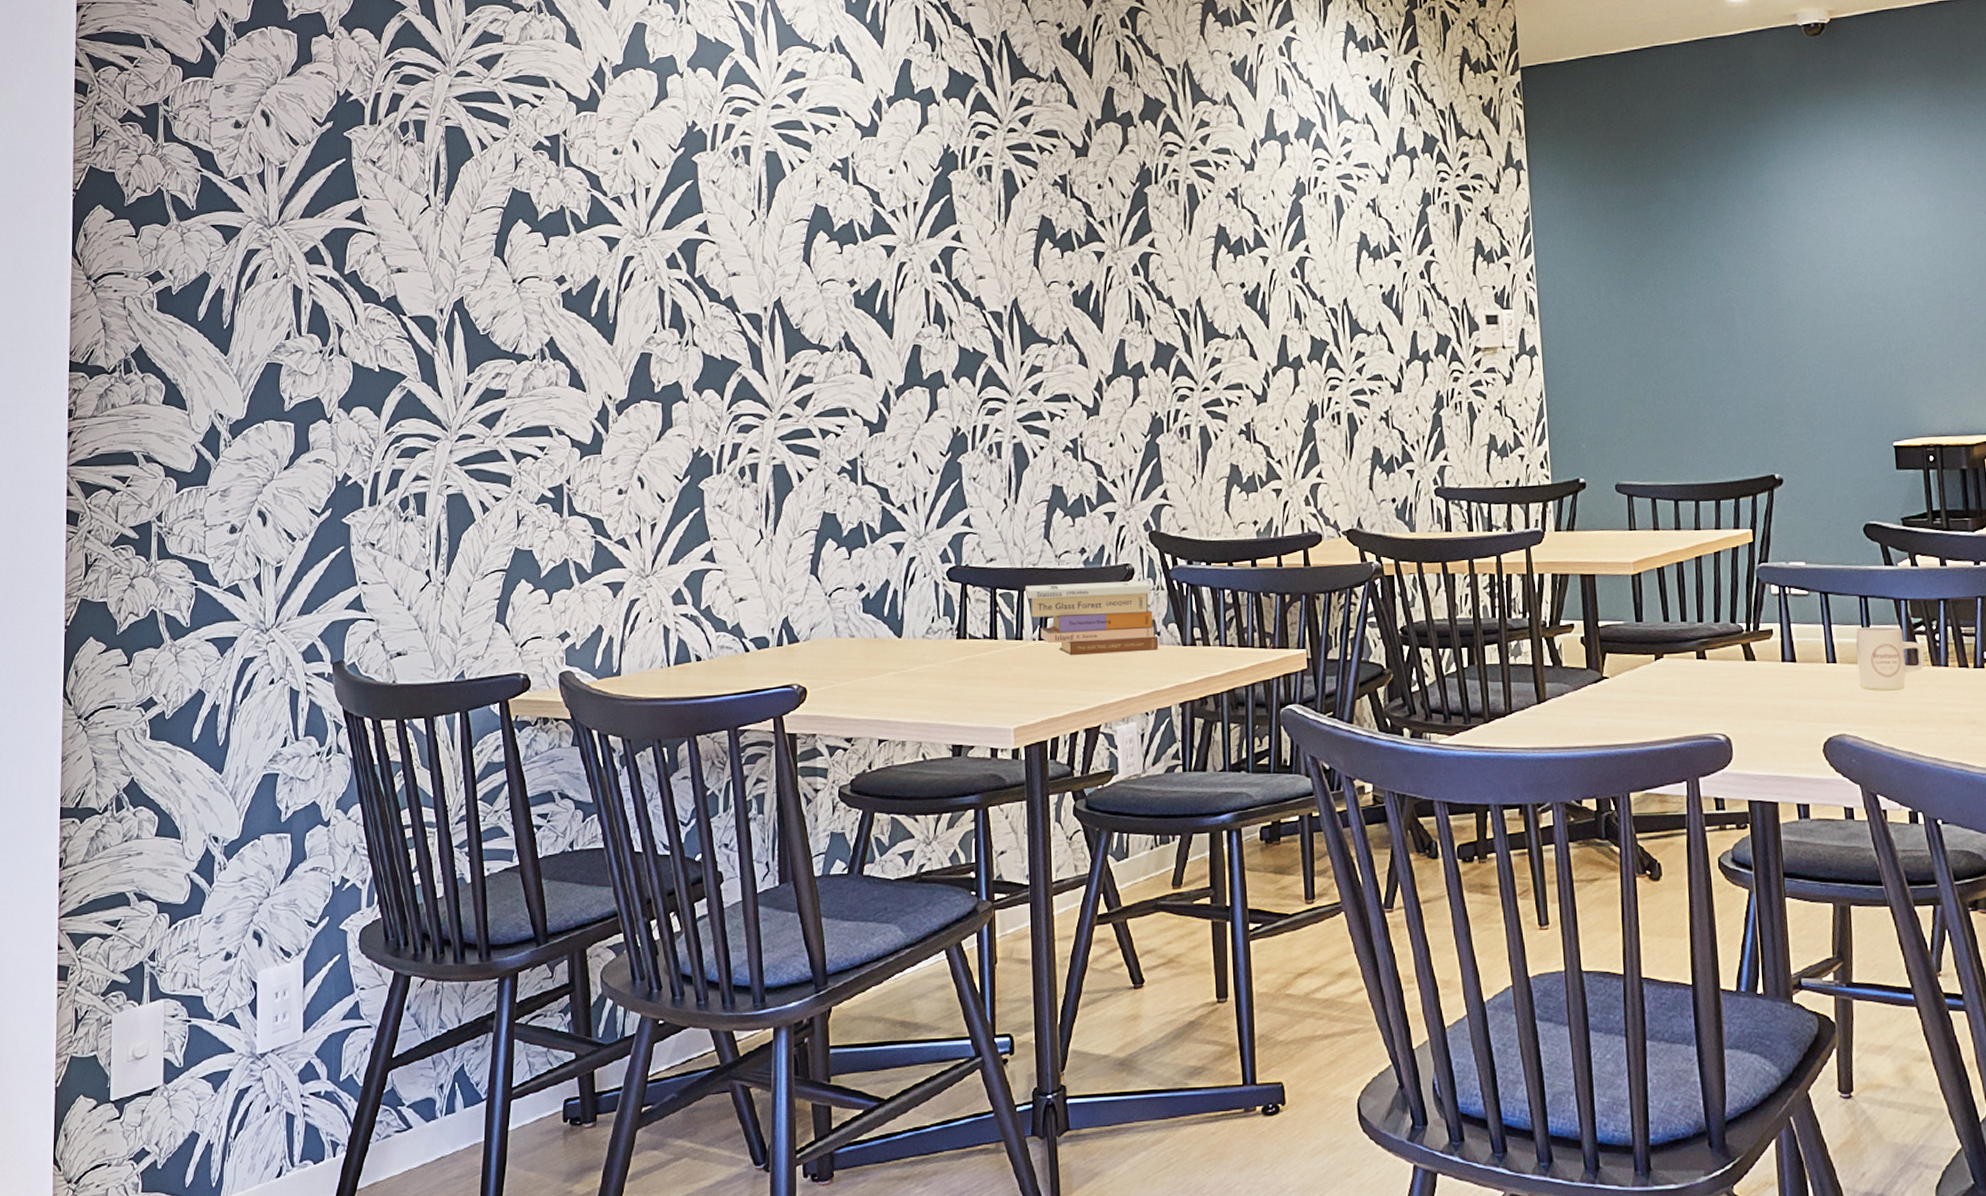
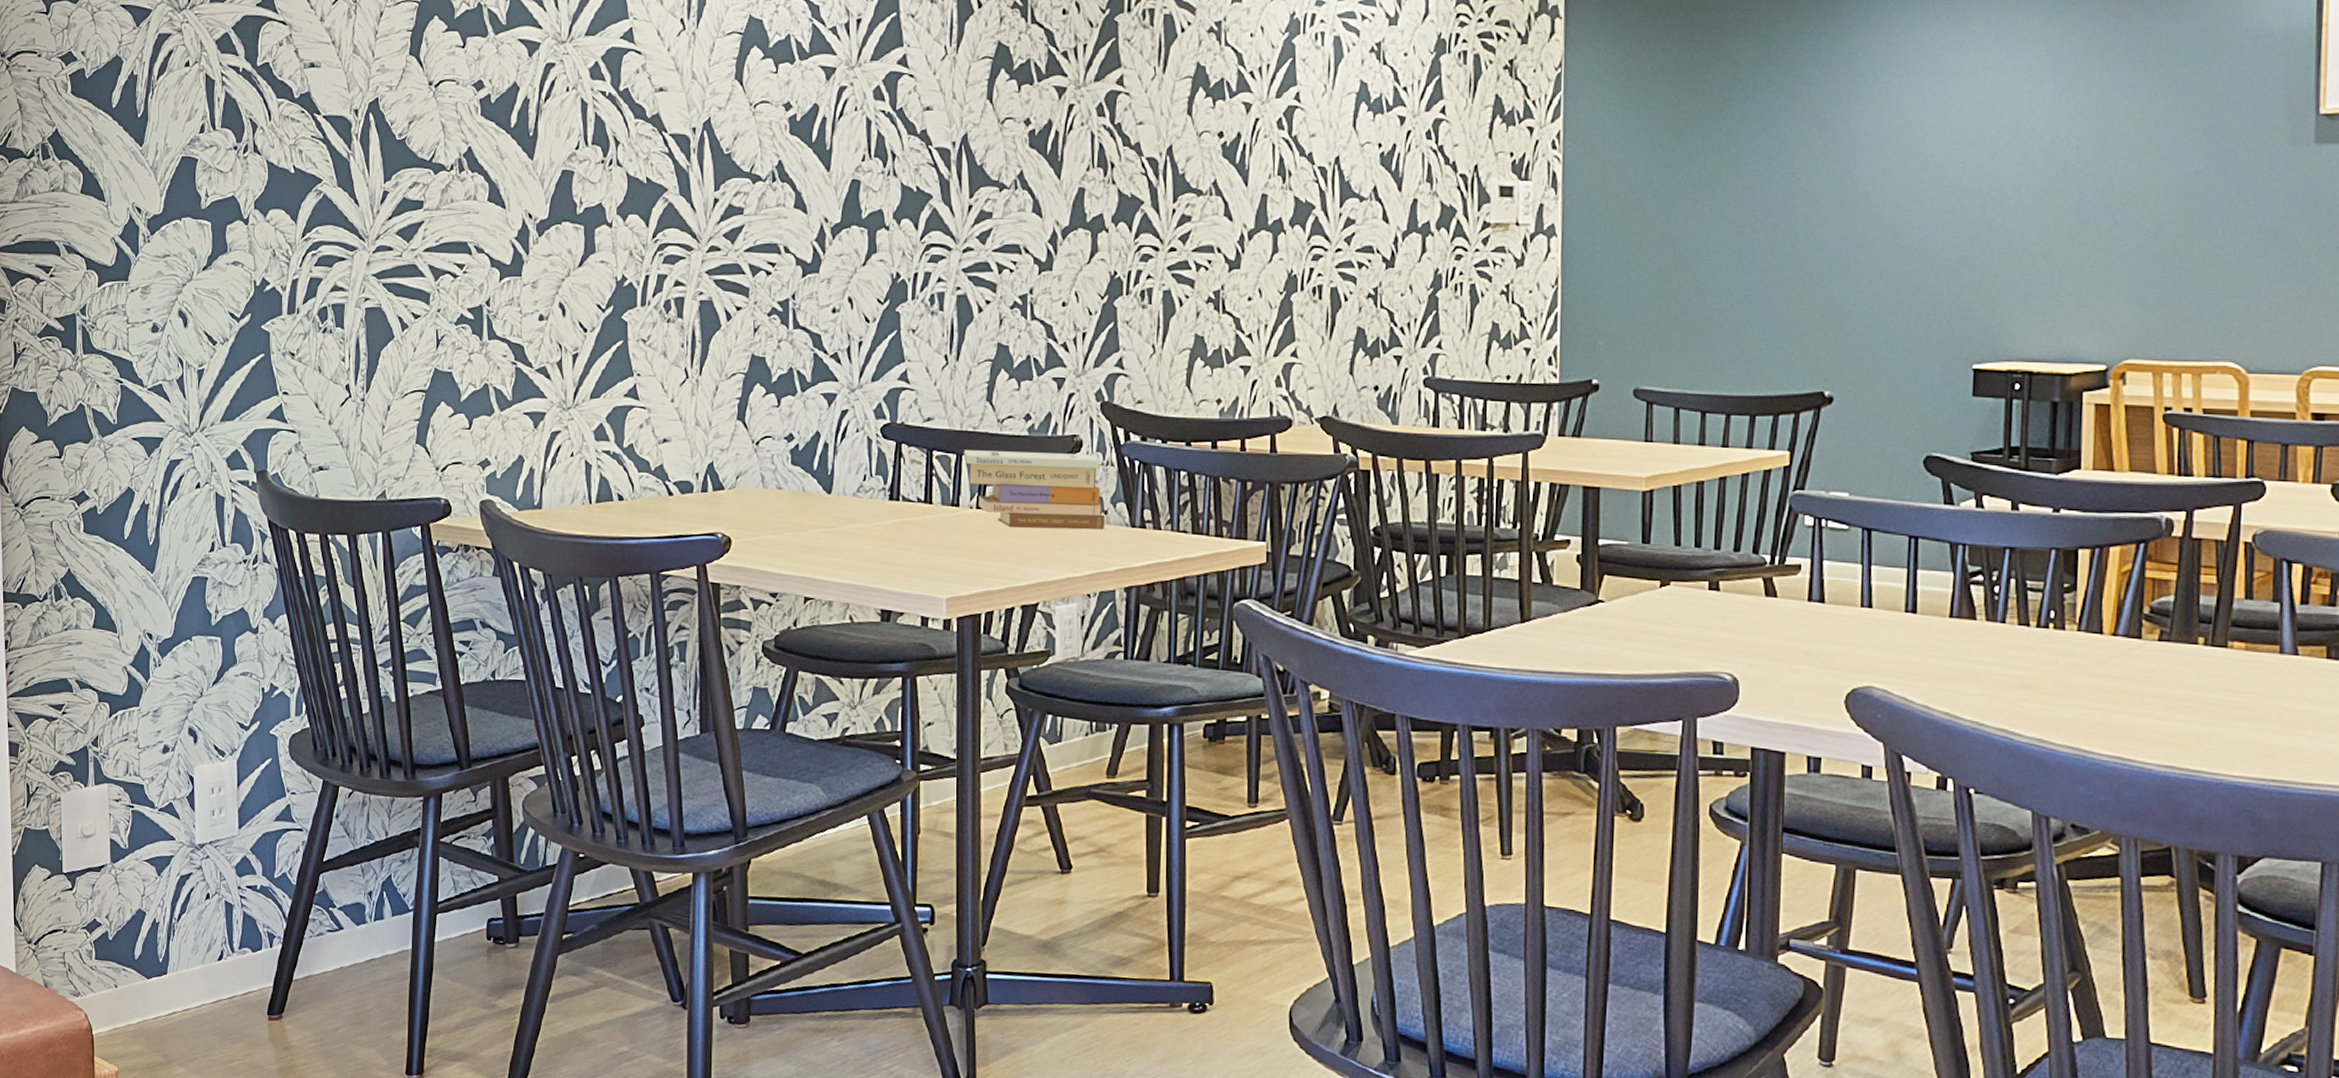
mug: present [1856,626,1926,691] -> none [1896,571,1979,644]

